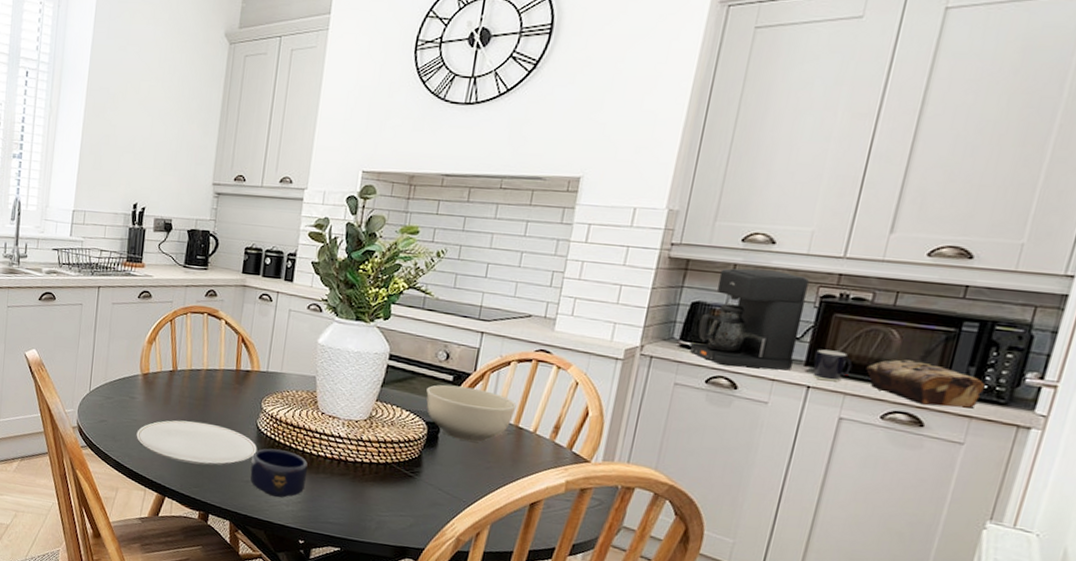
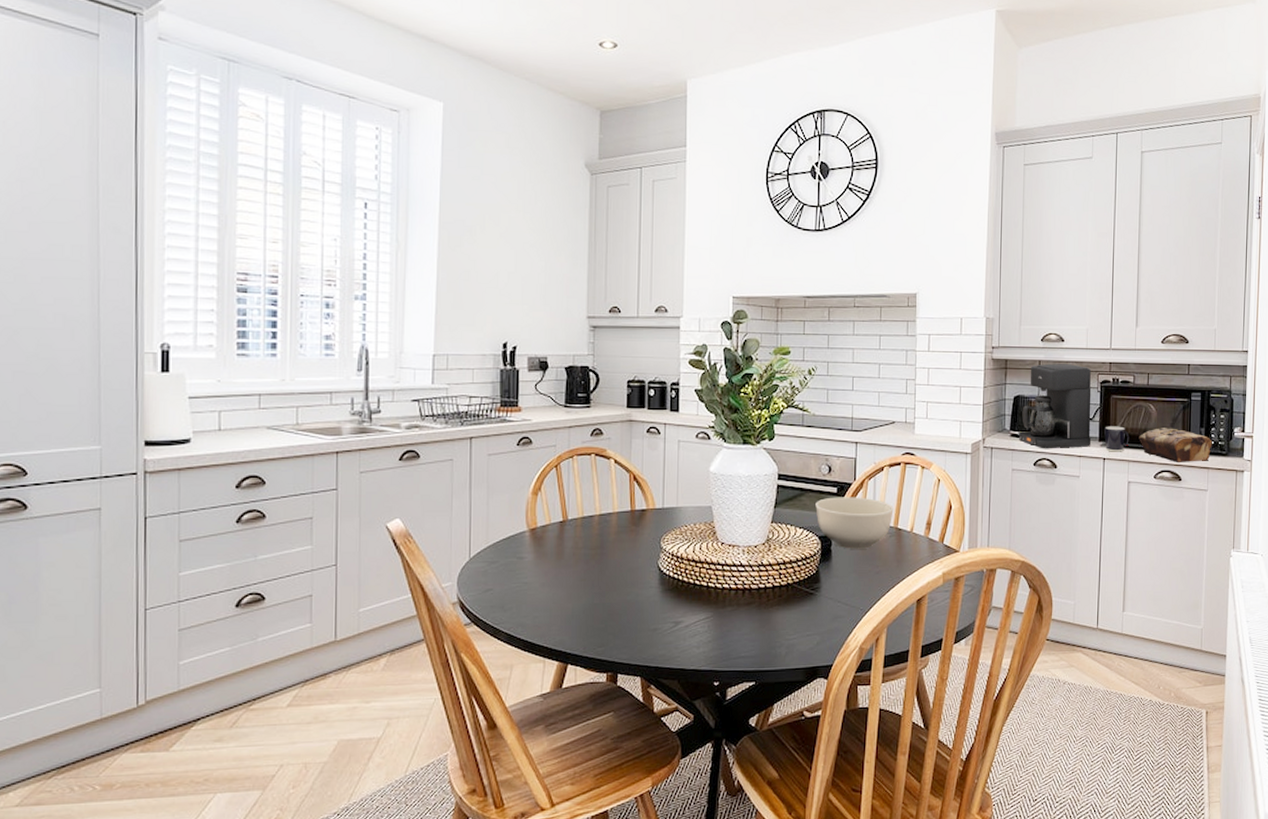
plate: present [136,420,257,466] -> none [528,573,661,621]
mug: present [250,448,308,498] -> none [657,589,715,640]

